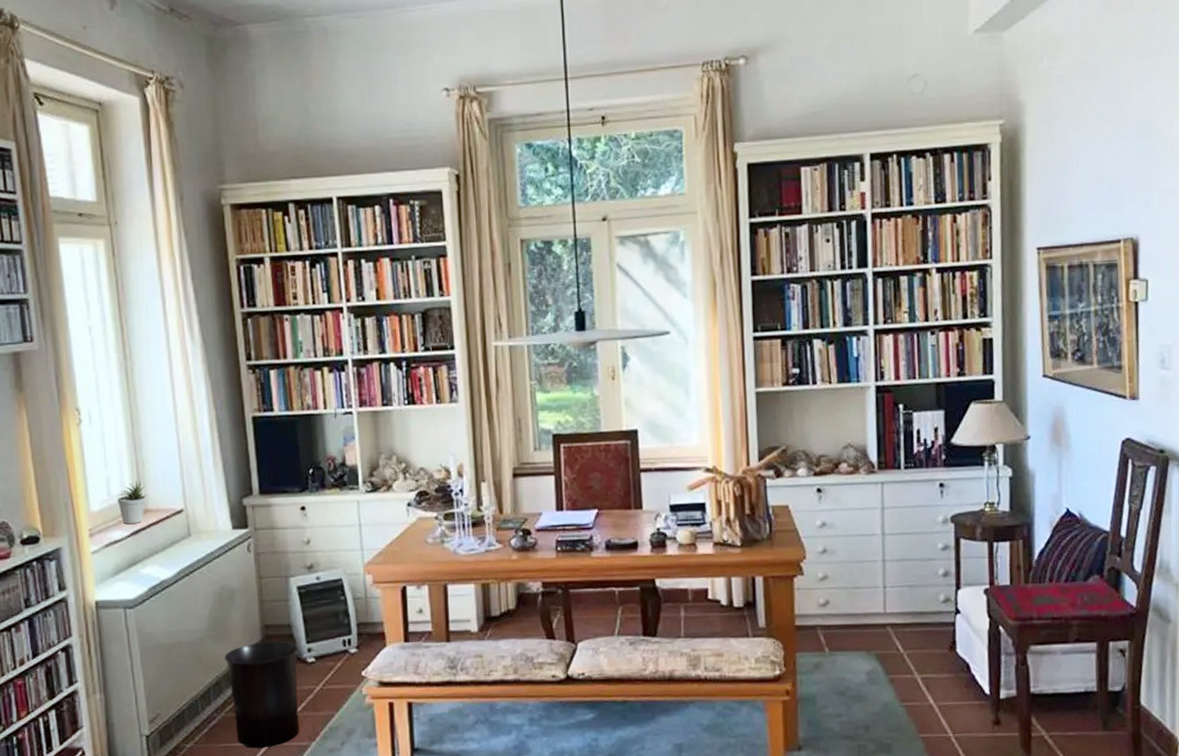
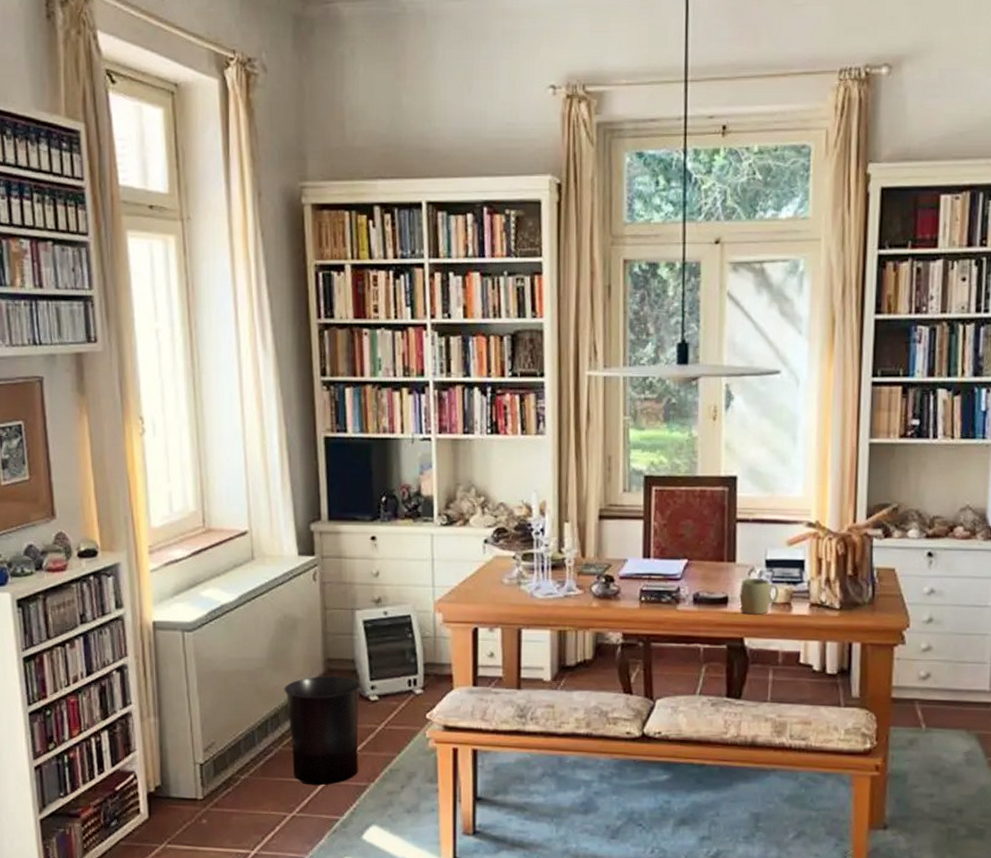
potted plant: present [118,481,149,525] -> none [180,498,213,544]
mug: none [648,522,684,557] -> present [739,577,779,615]

